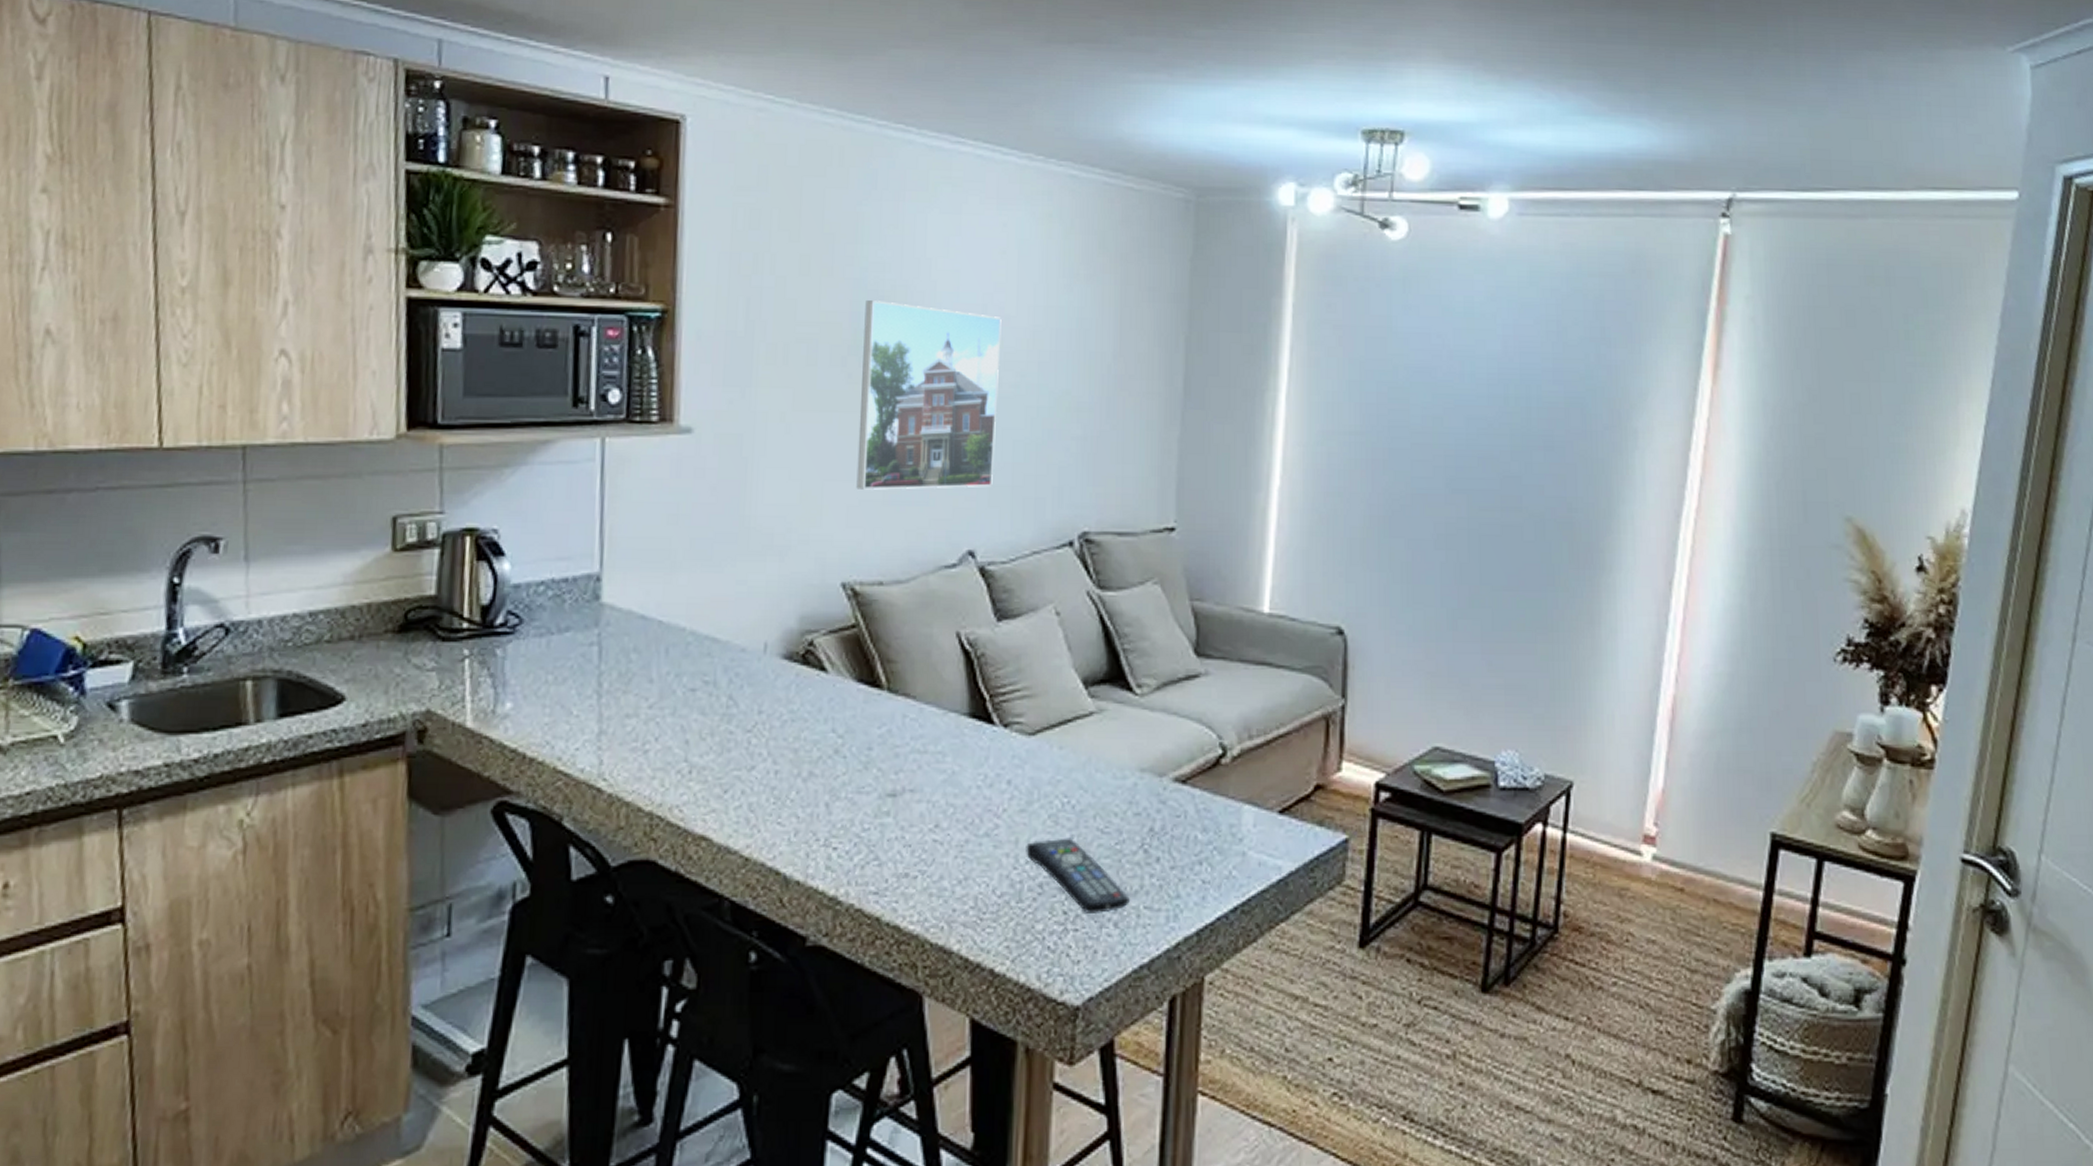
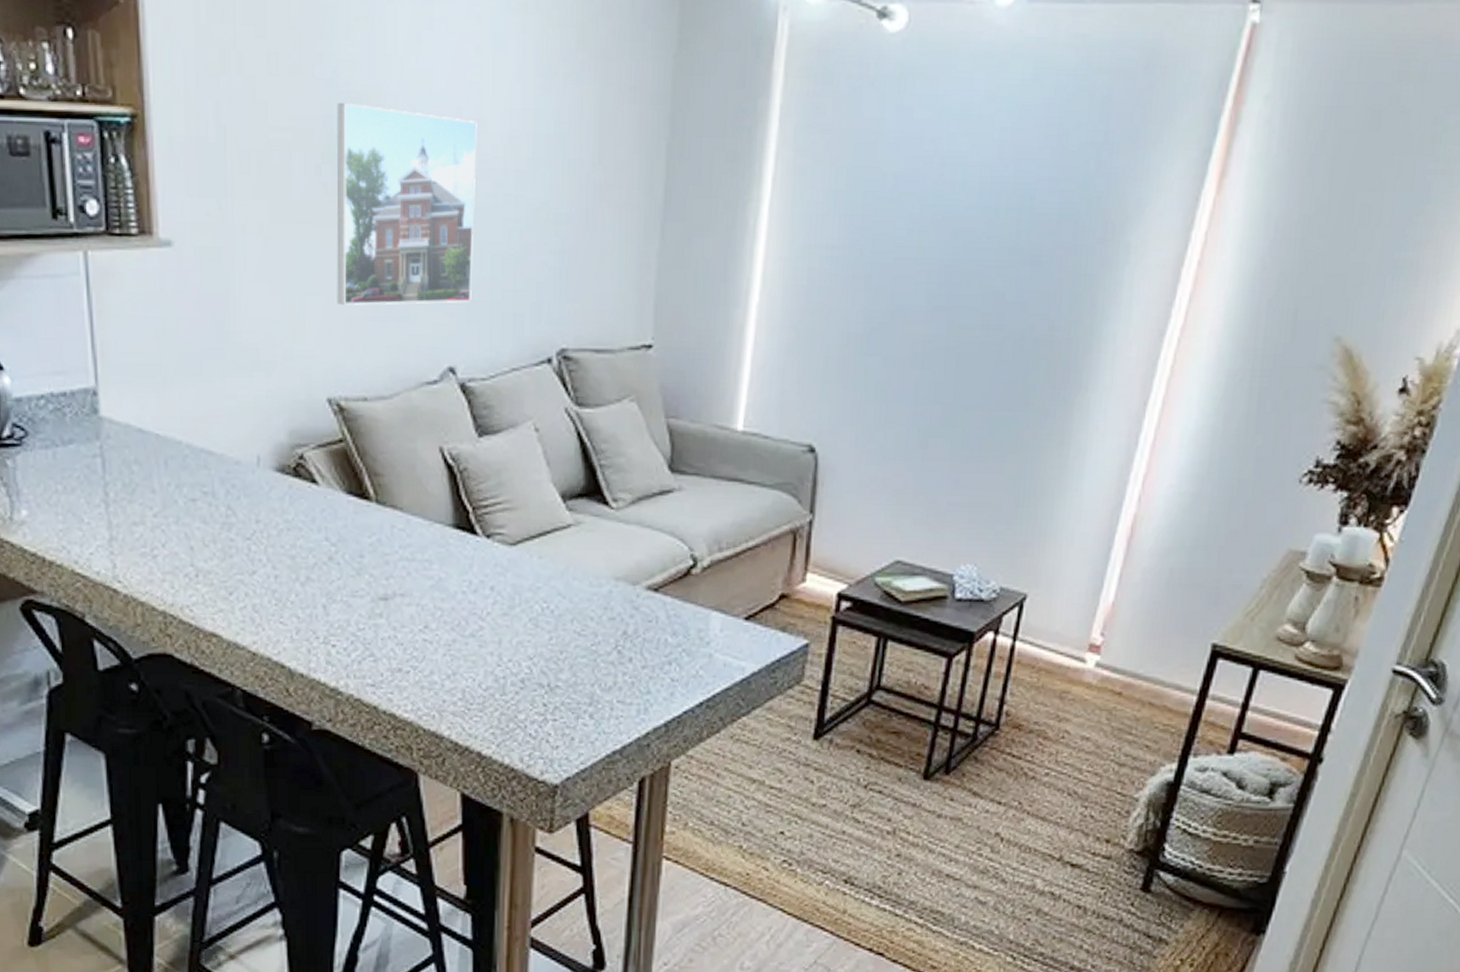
remote control: present [1026,838,1131,915] -> none [508,639,605,707]

